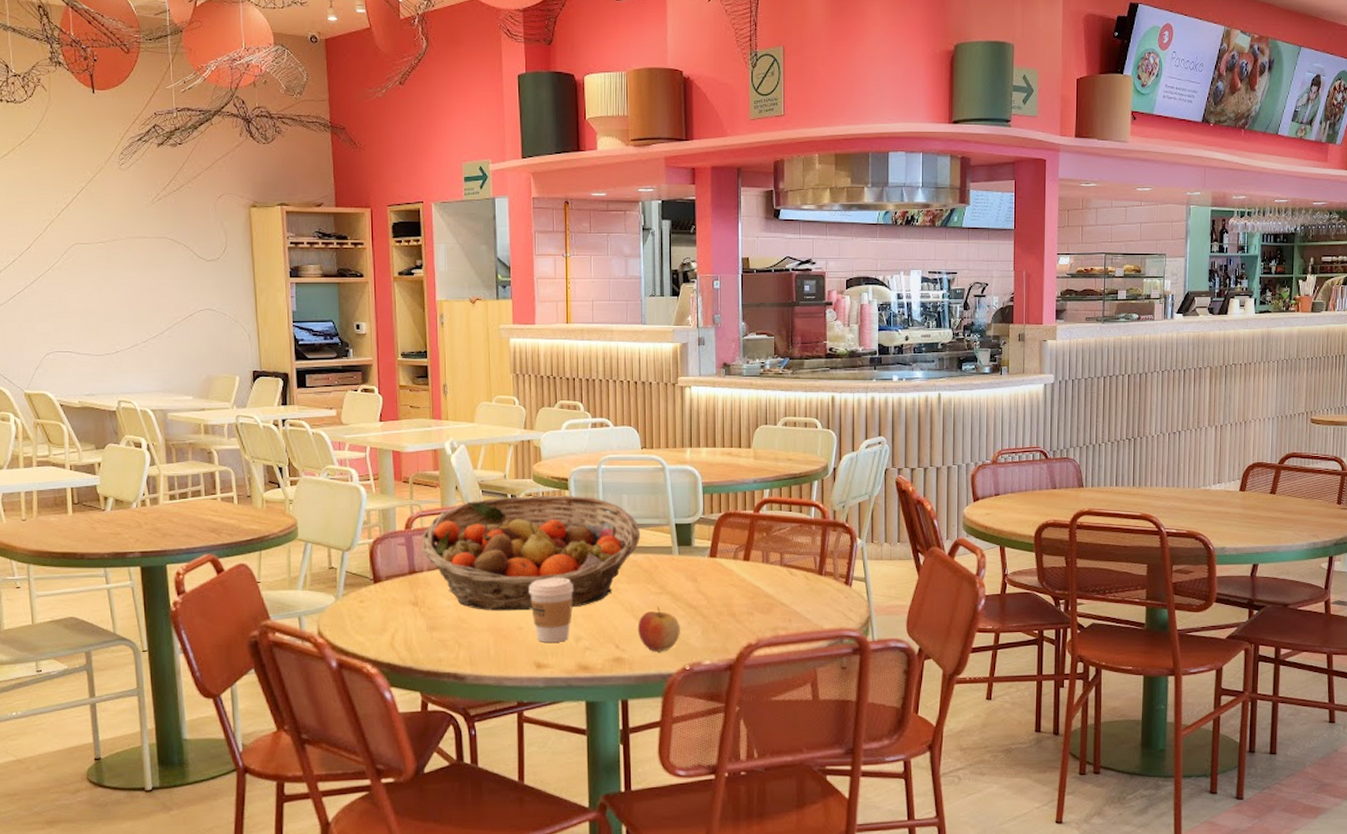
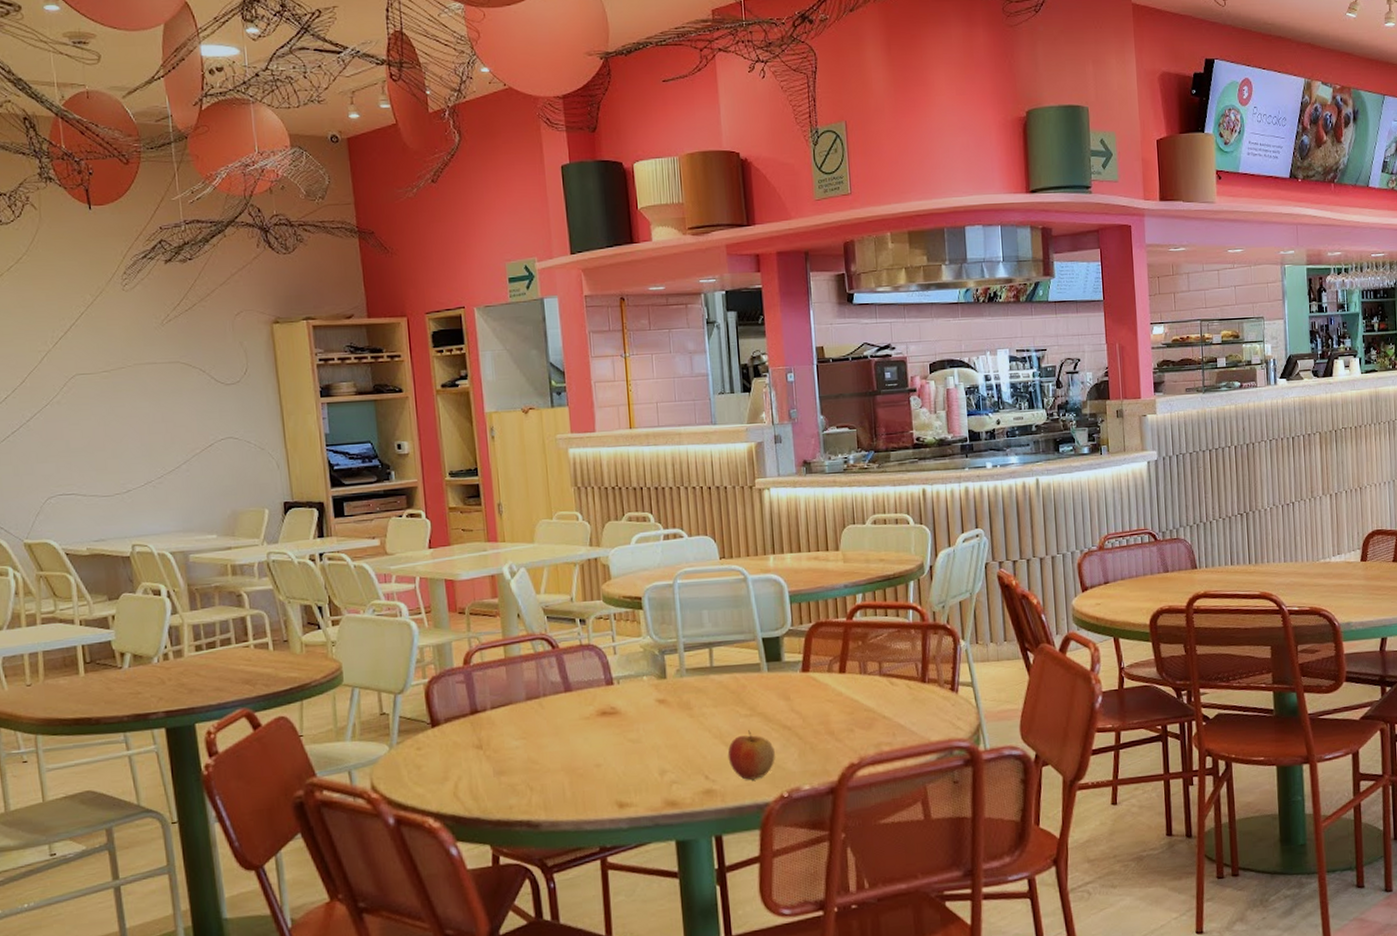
fruit basket: present [421,495,641,611] -> none [482,615,726,749]
coffee cup: present [528,577,573,642] -> none [605,705,655,779]

